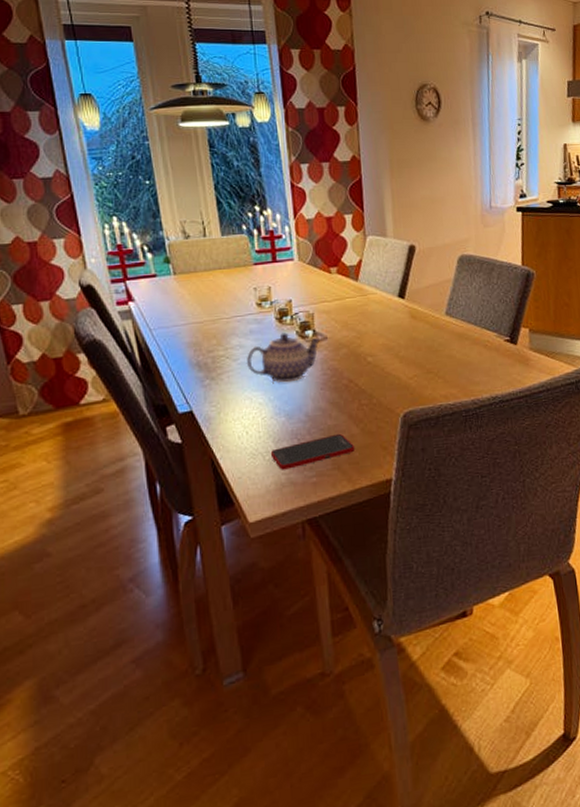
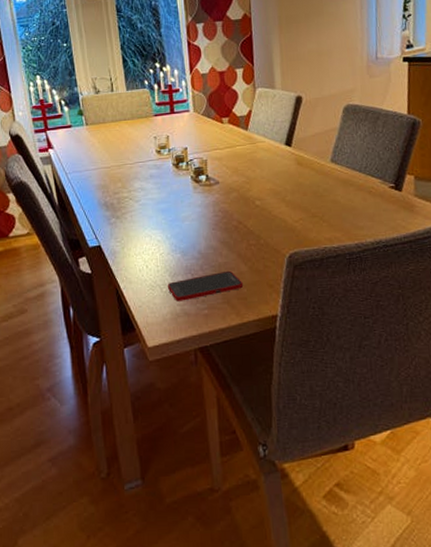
teapot: present [246,332,322,384] -> none [146,177,214,223]

